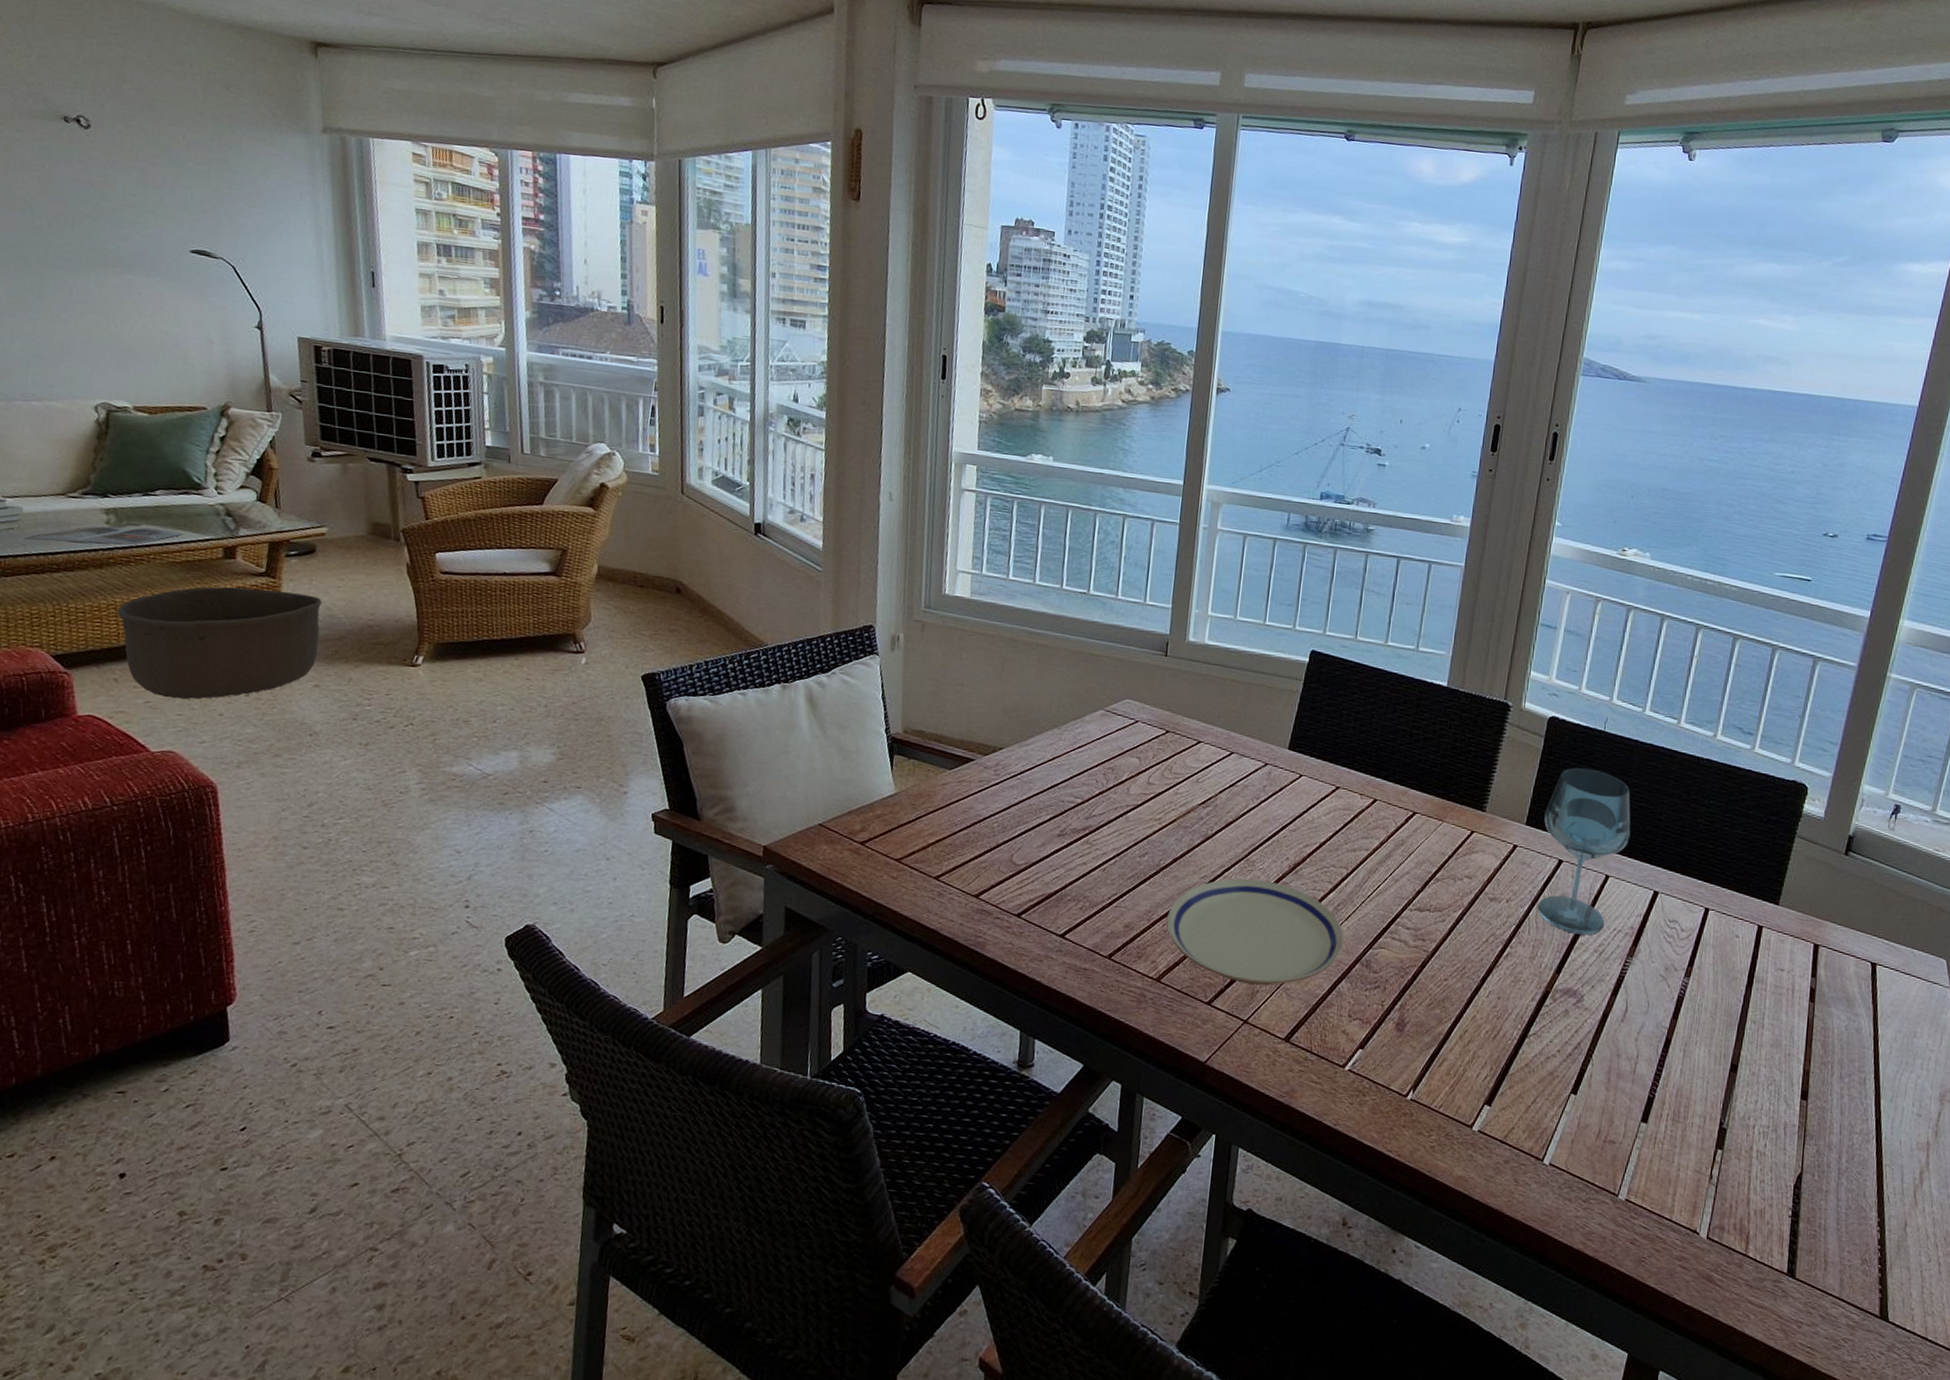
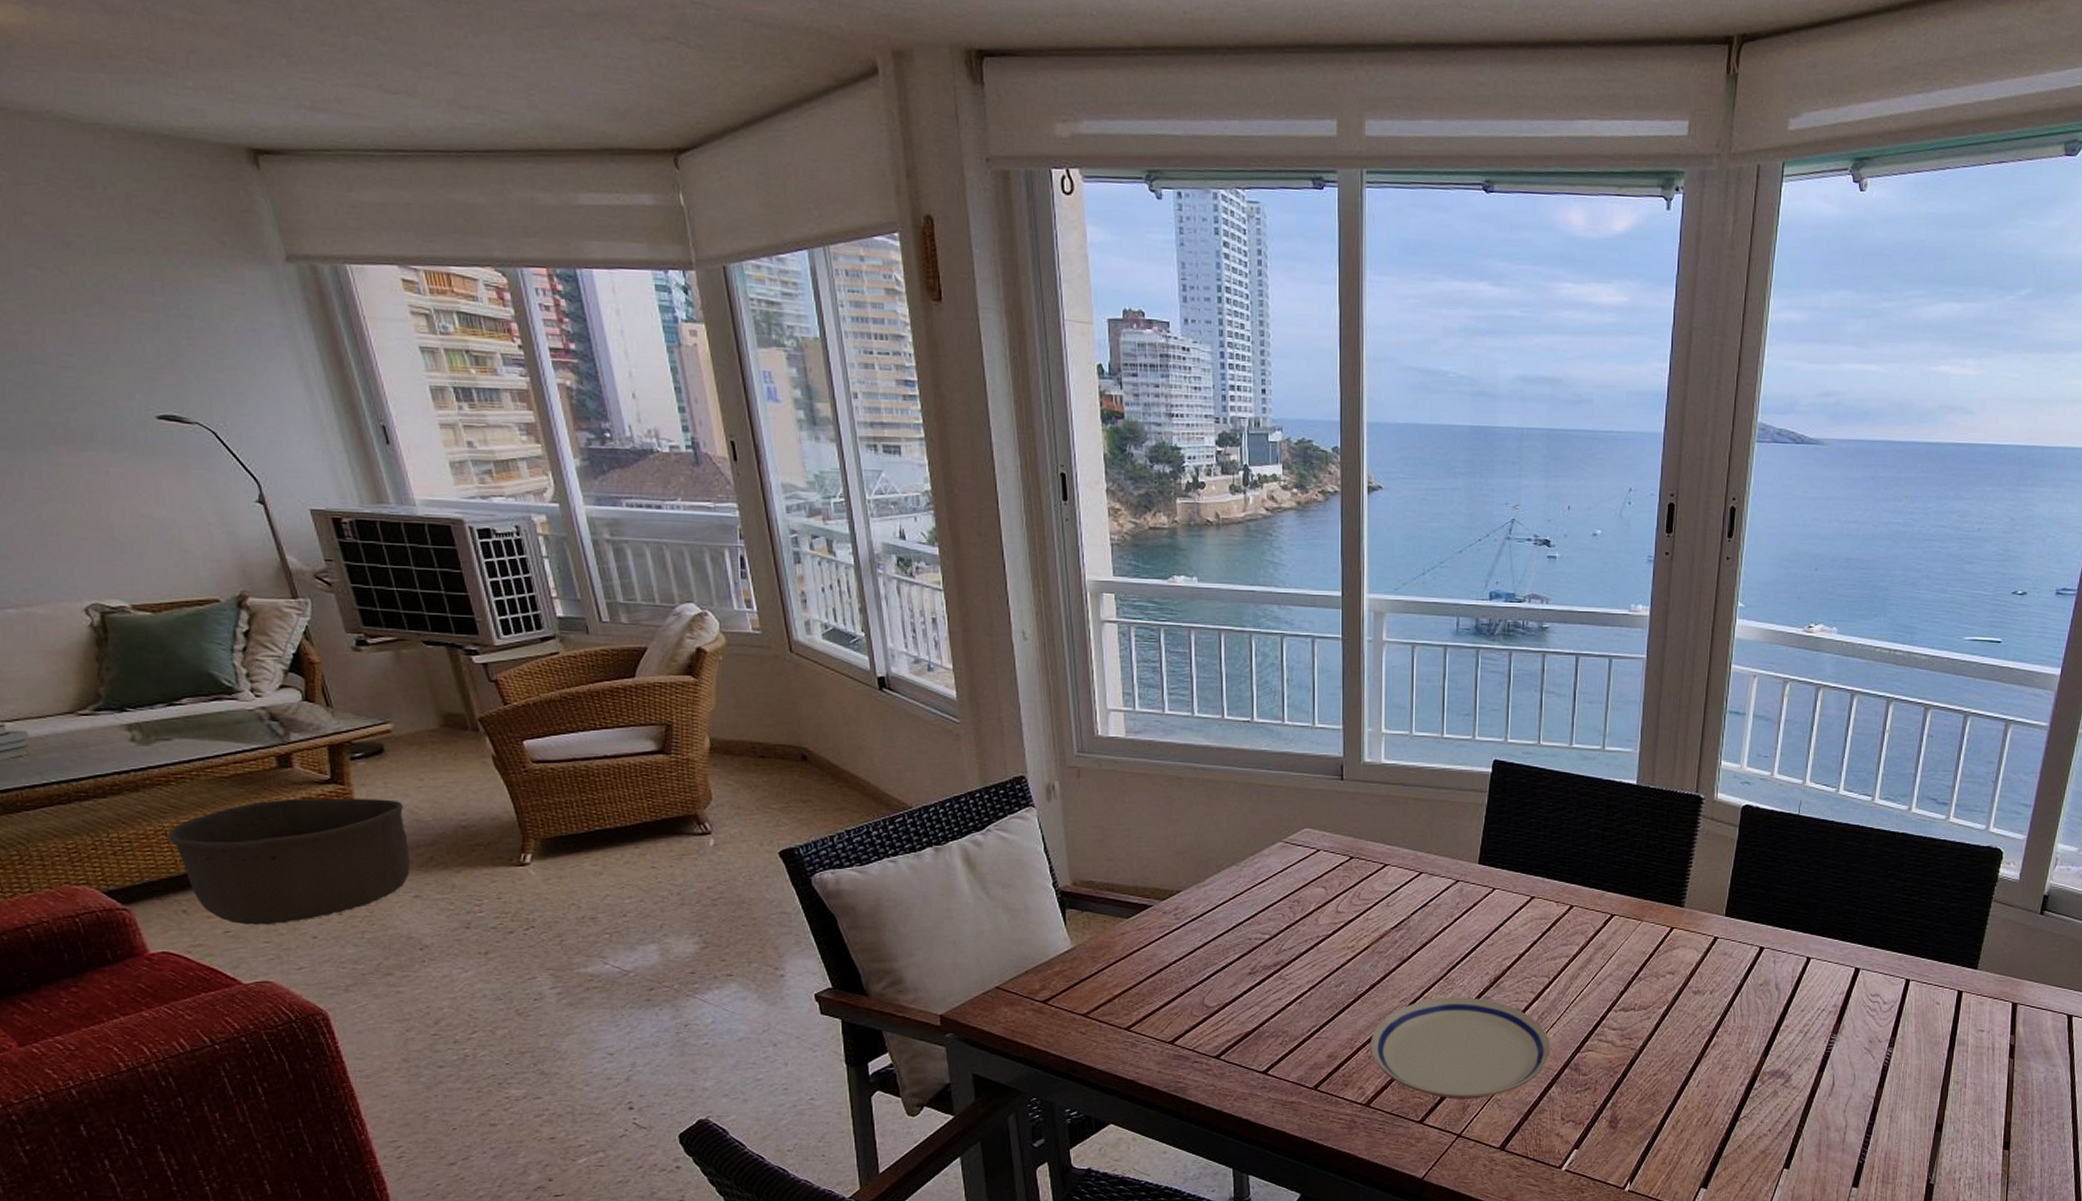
magazine: present [23,525,183,545] -> none [37,741,225,768]
wine glass: present [1537,767,1631,935] -> none [1741,854,1830,1017]

